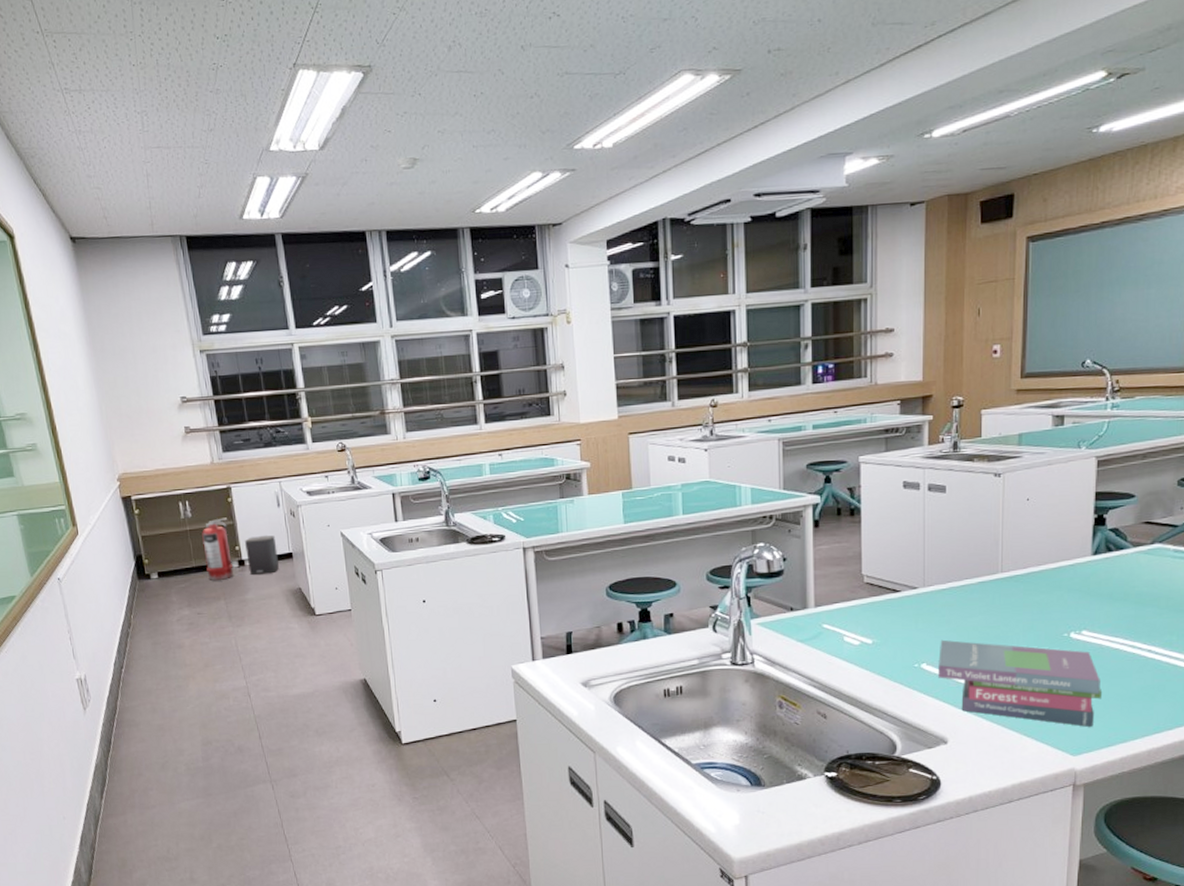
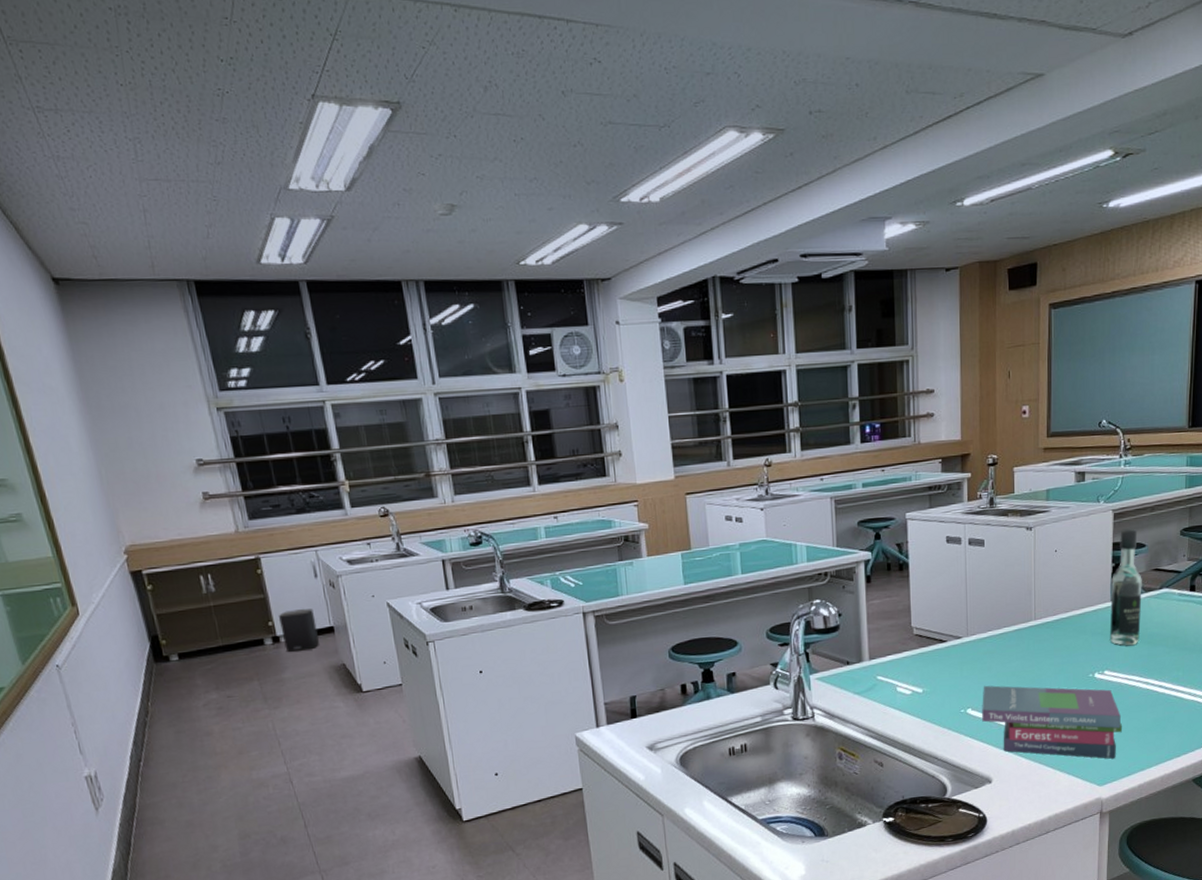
fire extinguisher: present [201,517,234,580] -> none [227,591,267,660]
bottle: none [1088,477,1130,604] -> present [1109,528,1142,646]

